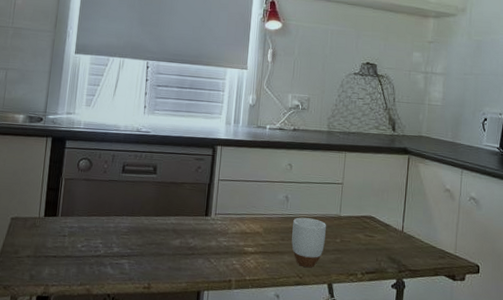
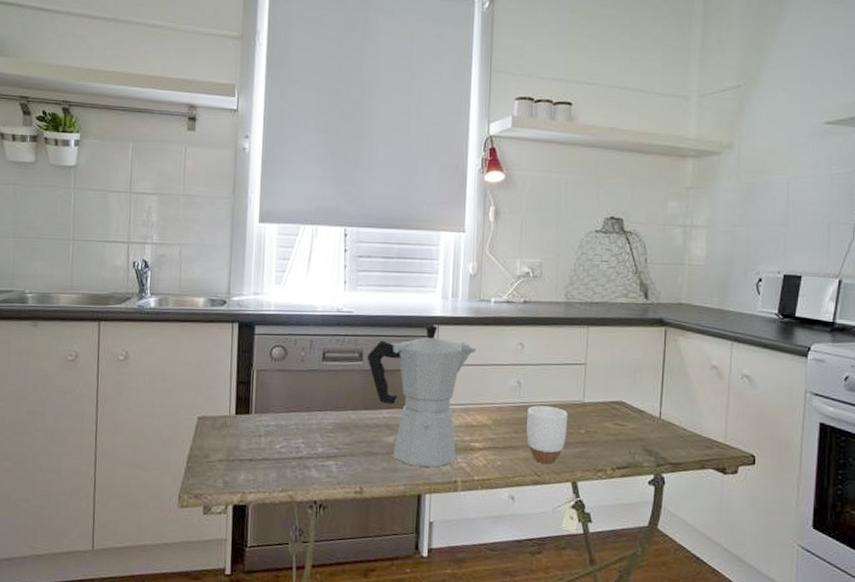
moka pot: none [160,145,252,268] -> present [367,324,476,467]

